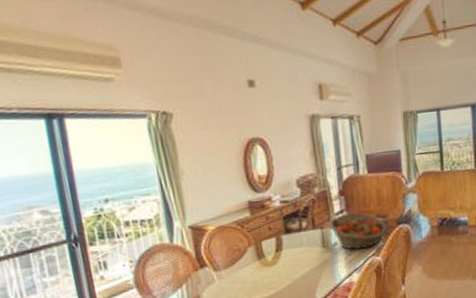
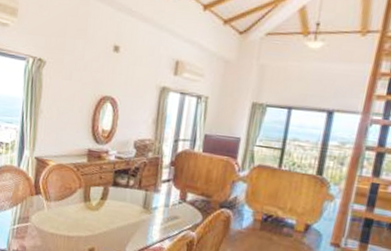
fruit basket: present [328,212,388,250] -> none [153,182,210,221]

